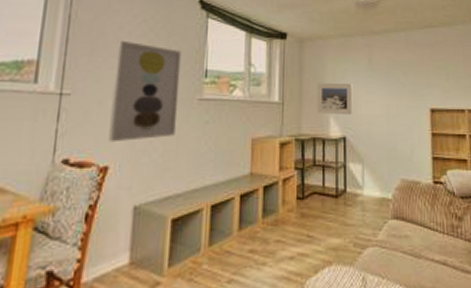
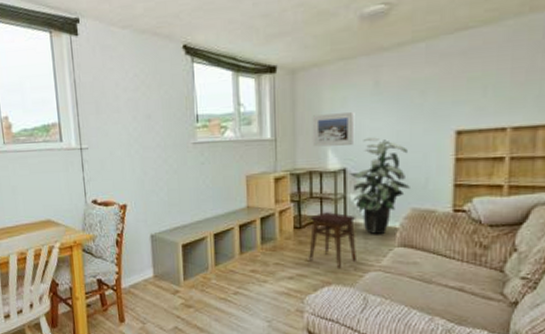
wall art: present [108,40,182,143] -> none [116,96,176,185]
stool: none [311,180,355,246] -> present [309,211,356,270]
indoor plant: none [349,109,399,205] -> present [350,137,410,234]

